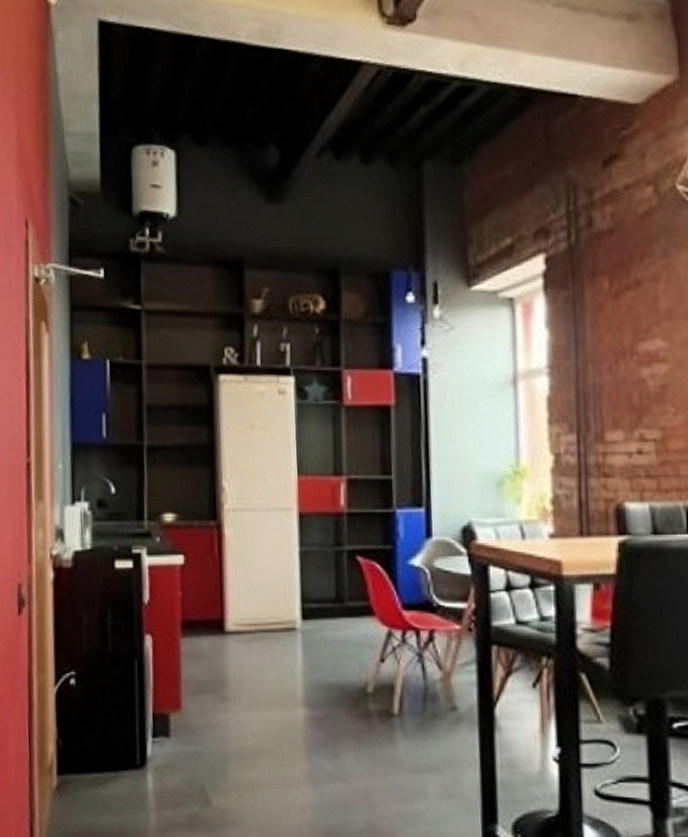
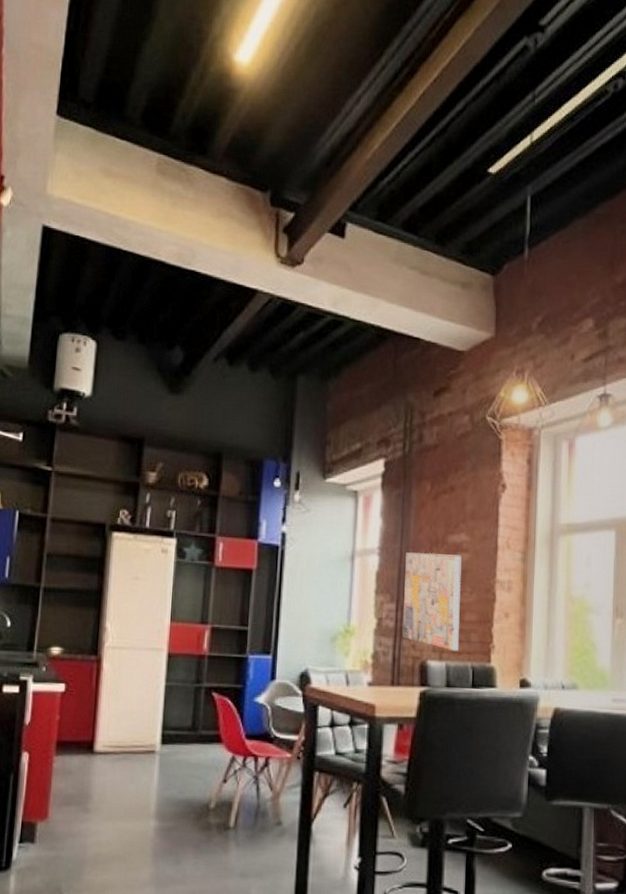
wall art: none [584,367,665,489] -> present [403,552,462,652]

